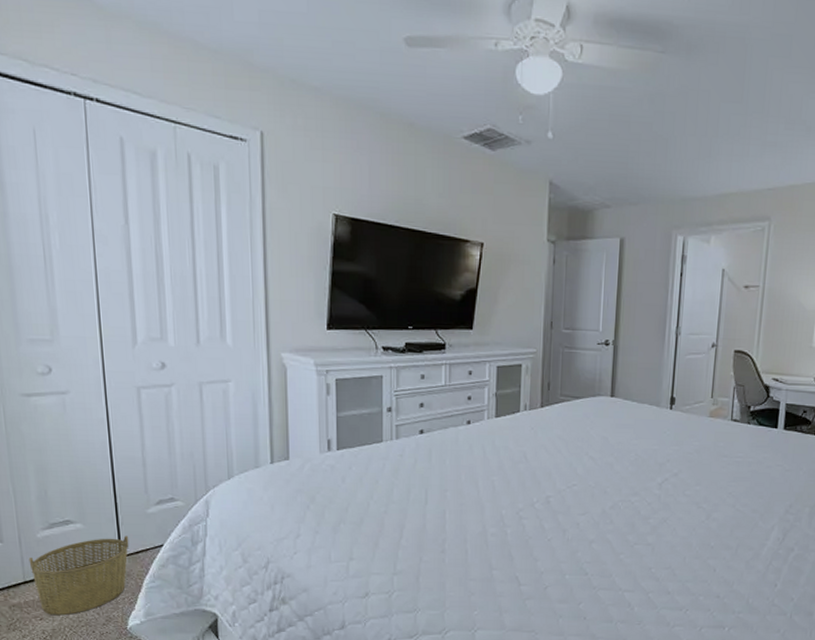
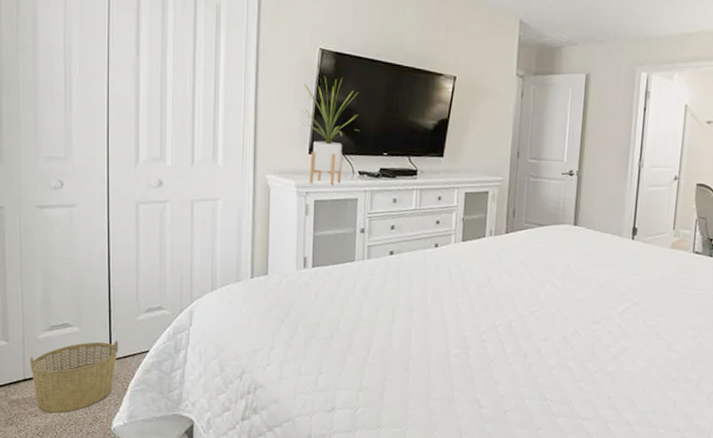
house plant: none [316,244,381,364] -> present [301,76,359,187]

